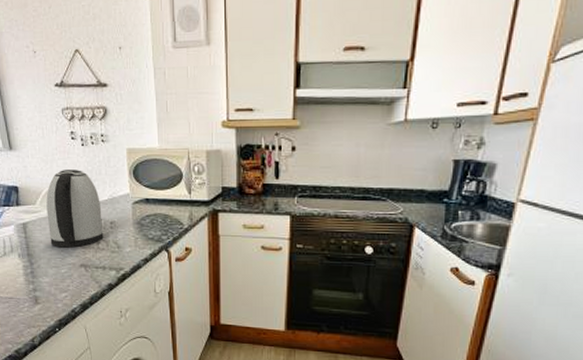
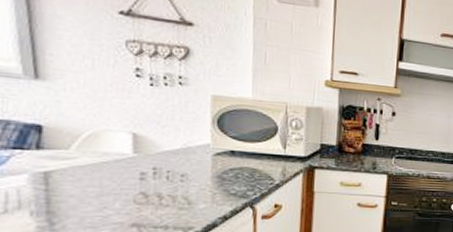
kettle: present [46,170,104,248] -> none [86,110,171,204]

